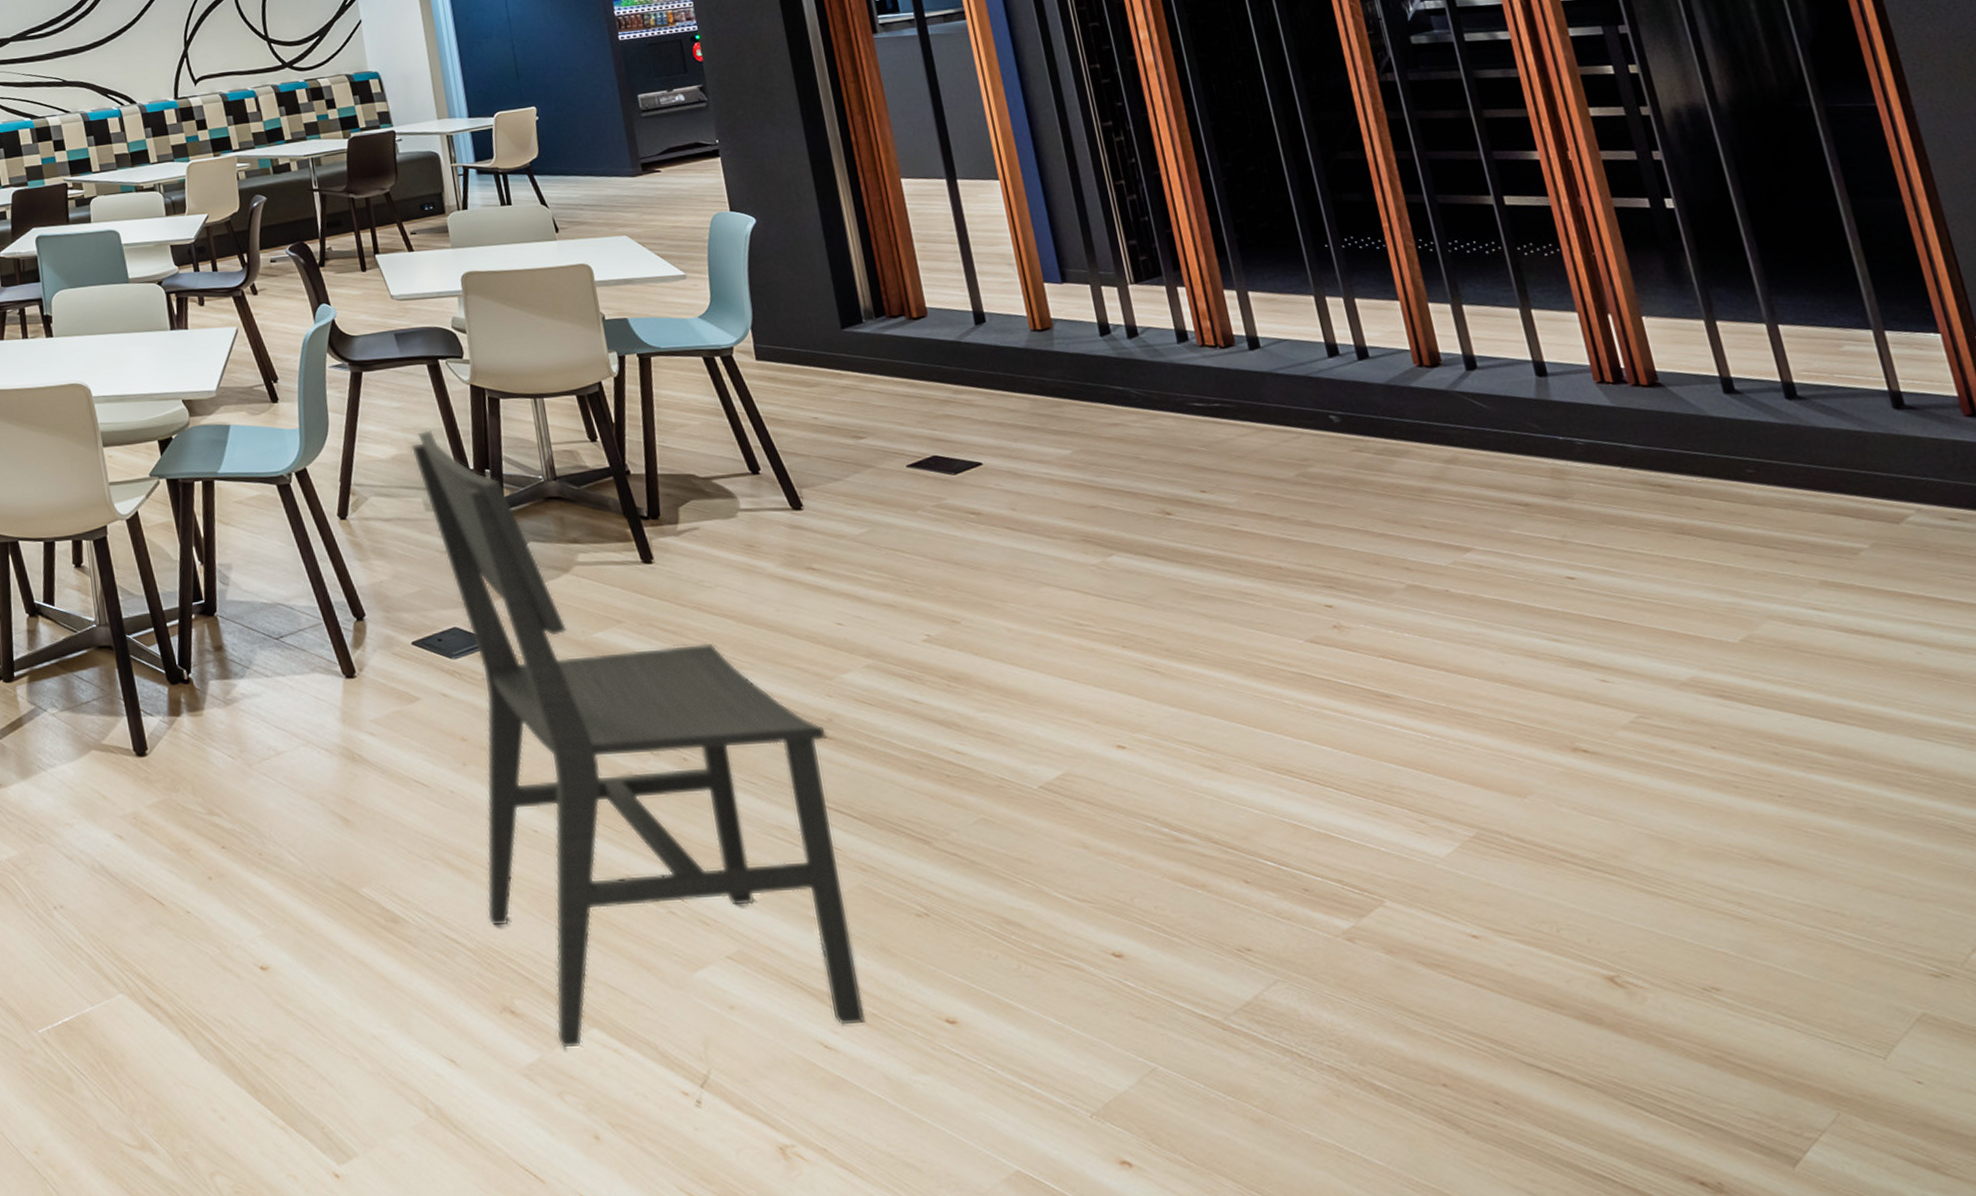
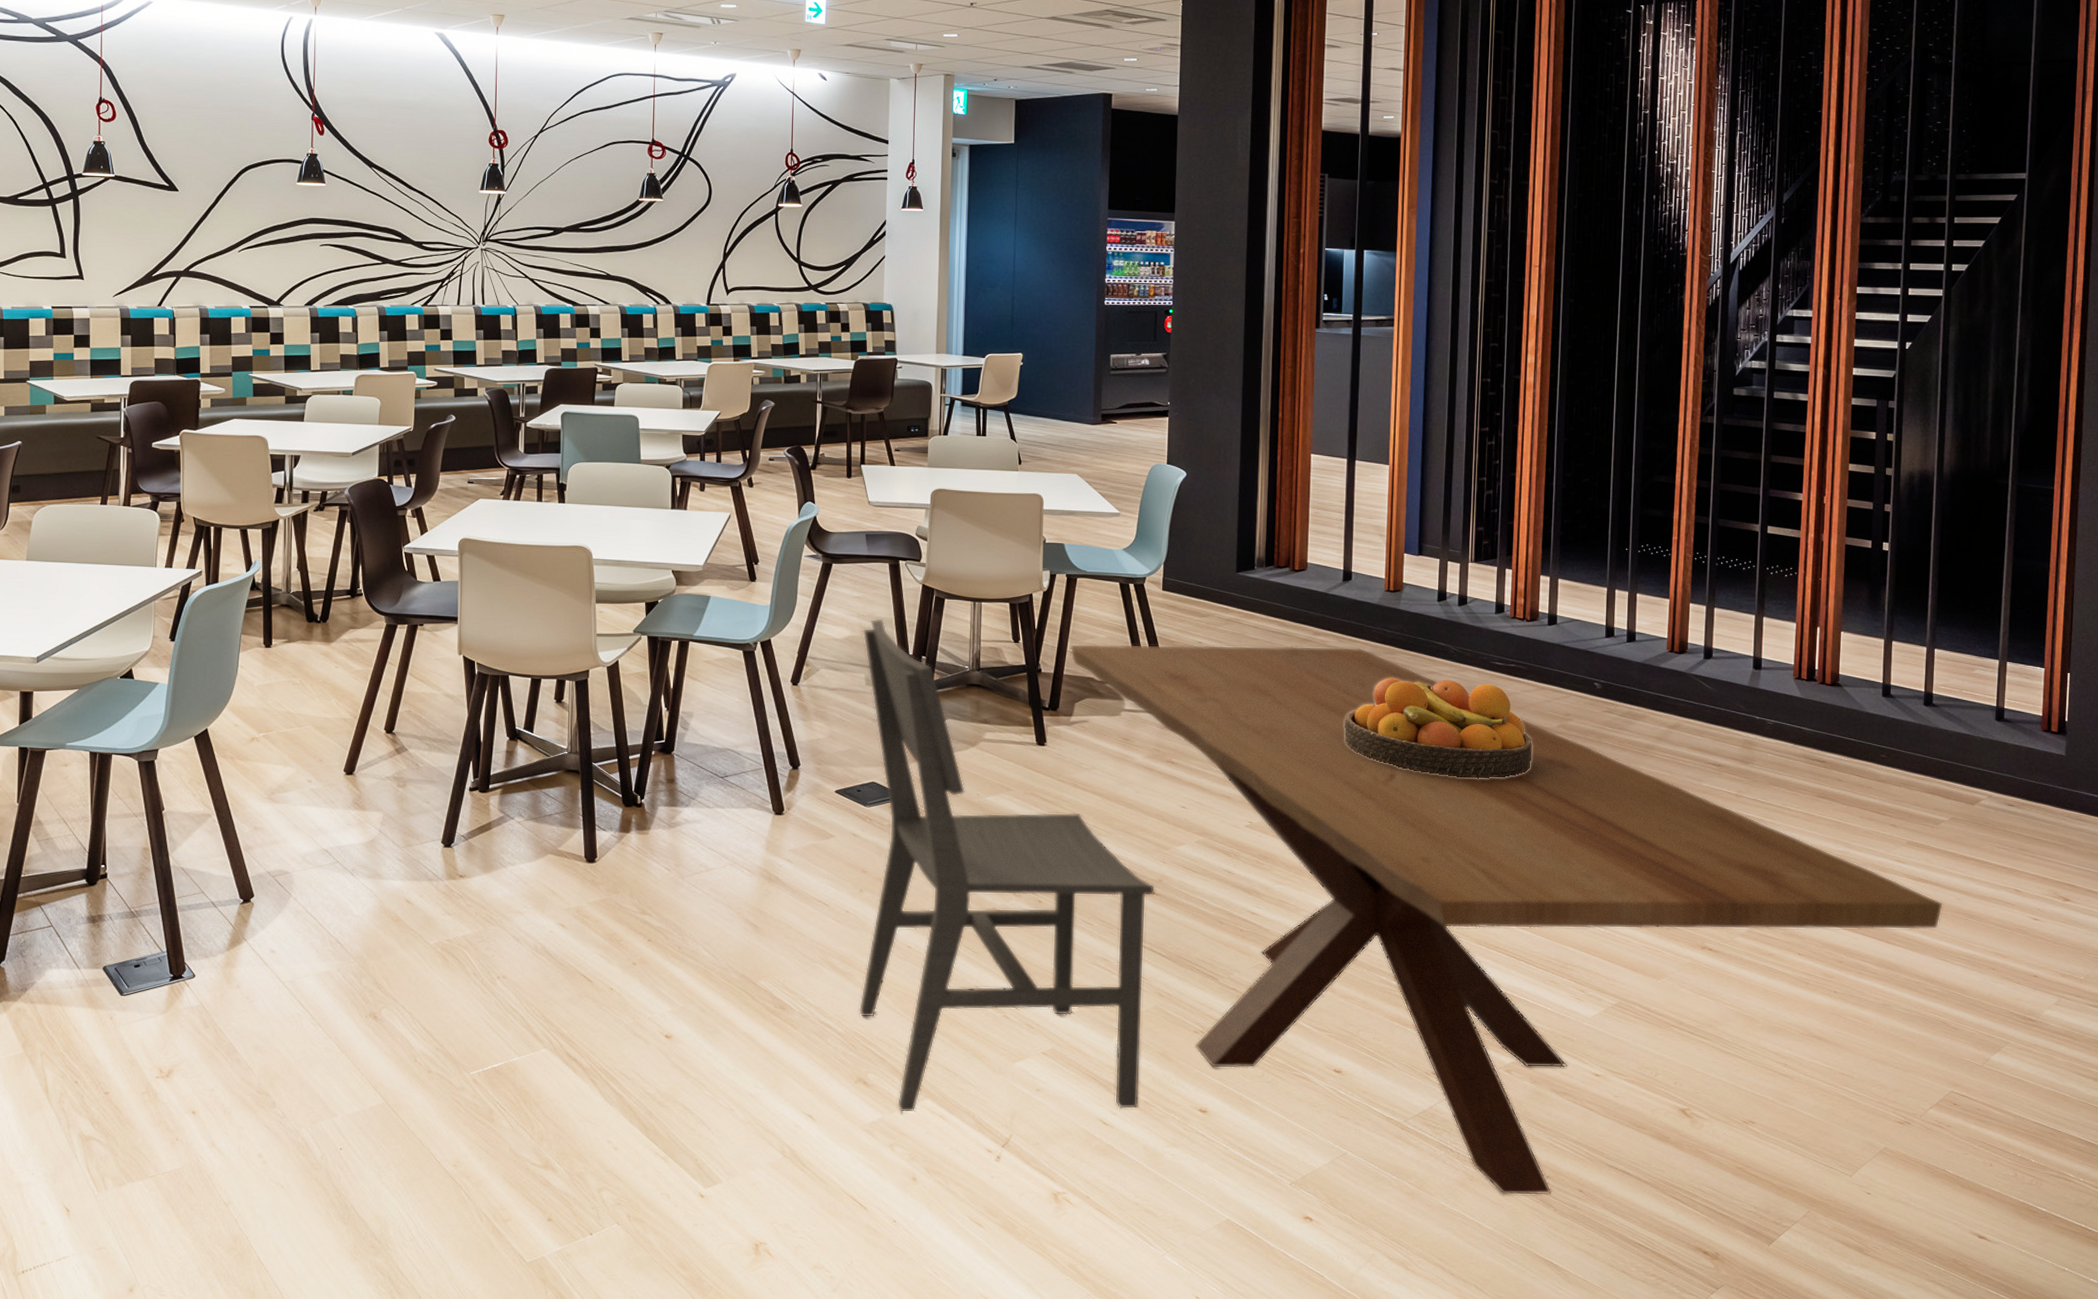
dining table: none [659,403,1902,1115] -> present [1070,643,1943,1196]
fruit bowl: none [1018,431,1273,554] -> present [1344,677,1533,779]

